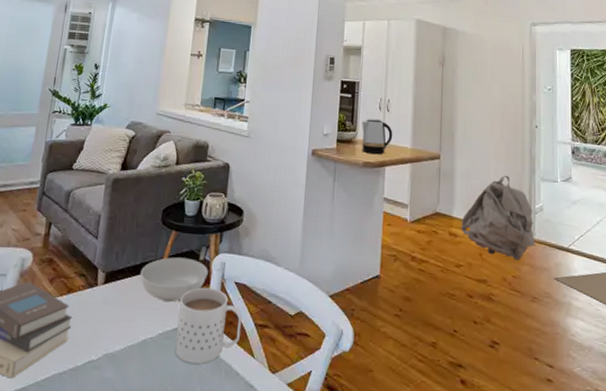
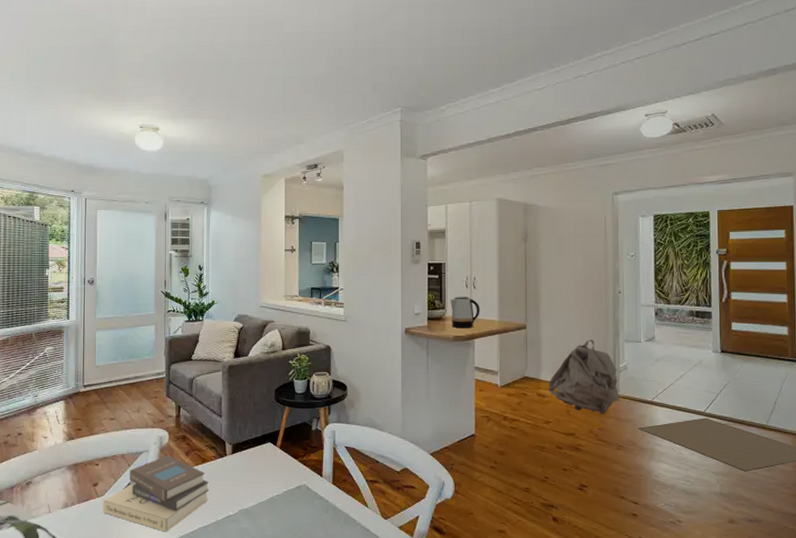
bowl: present [140,257,208,303] -> none [262,429,321,466]
mug: present [175,287,243,364] -> none [299,452,355,514]

